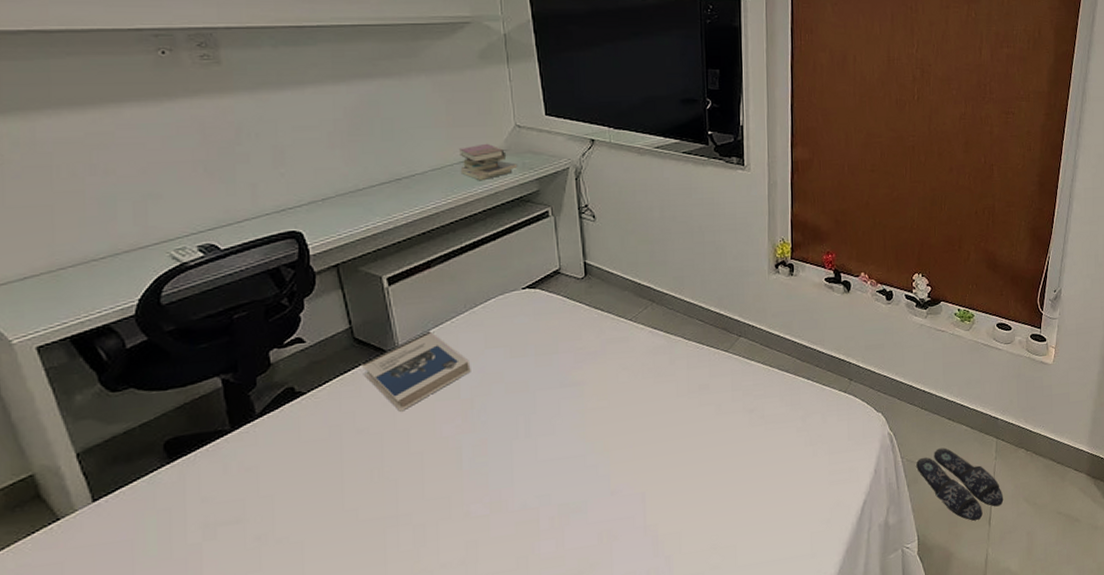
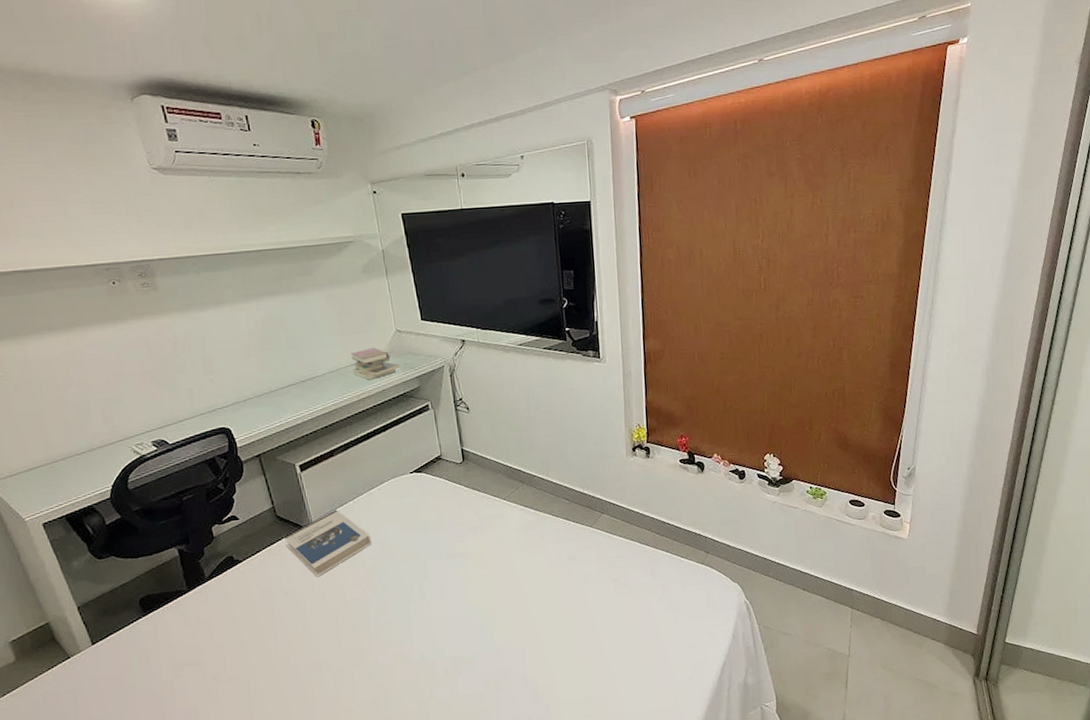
slippers: present [916,448,1004,521] -> none [772,616,860,684]

